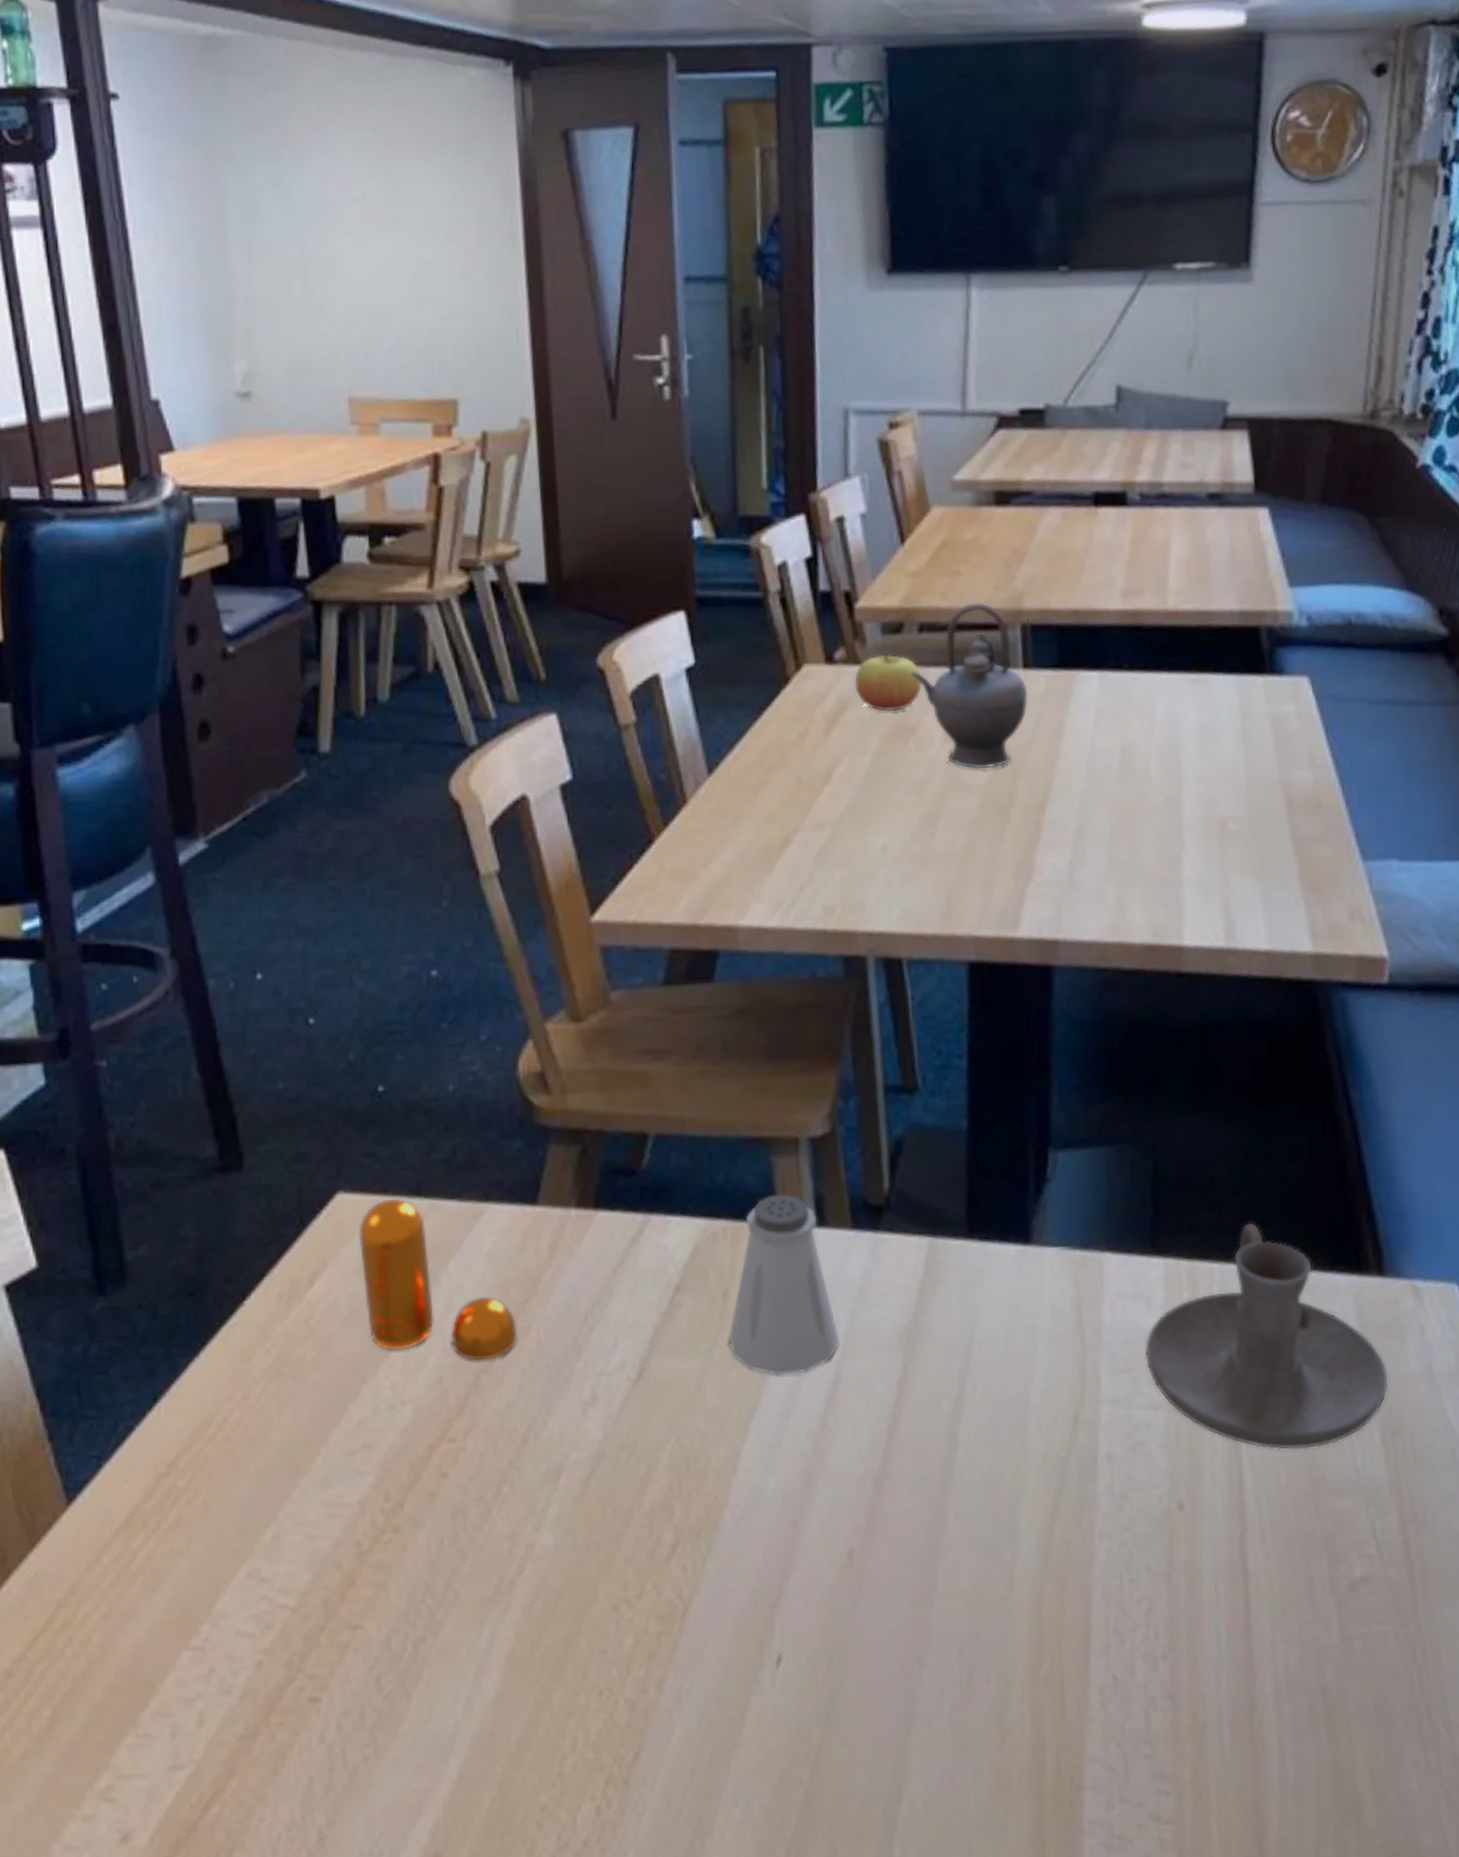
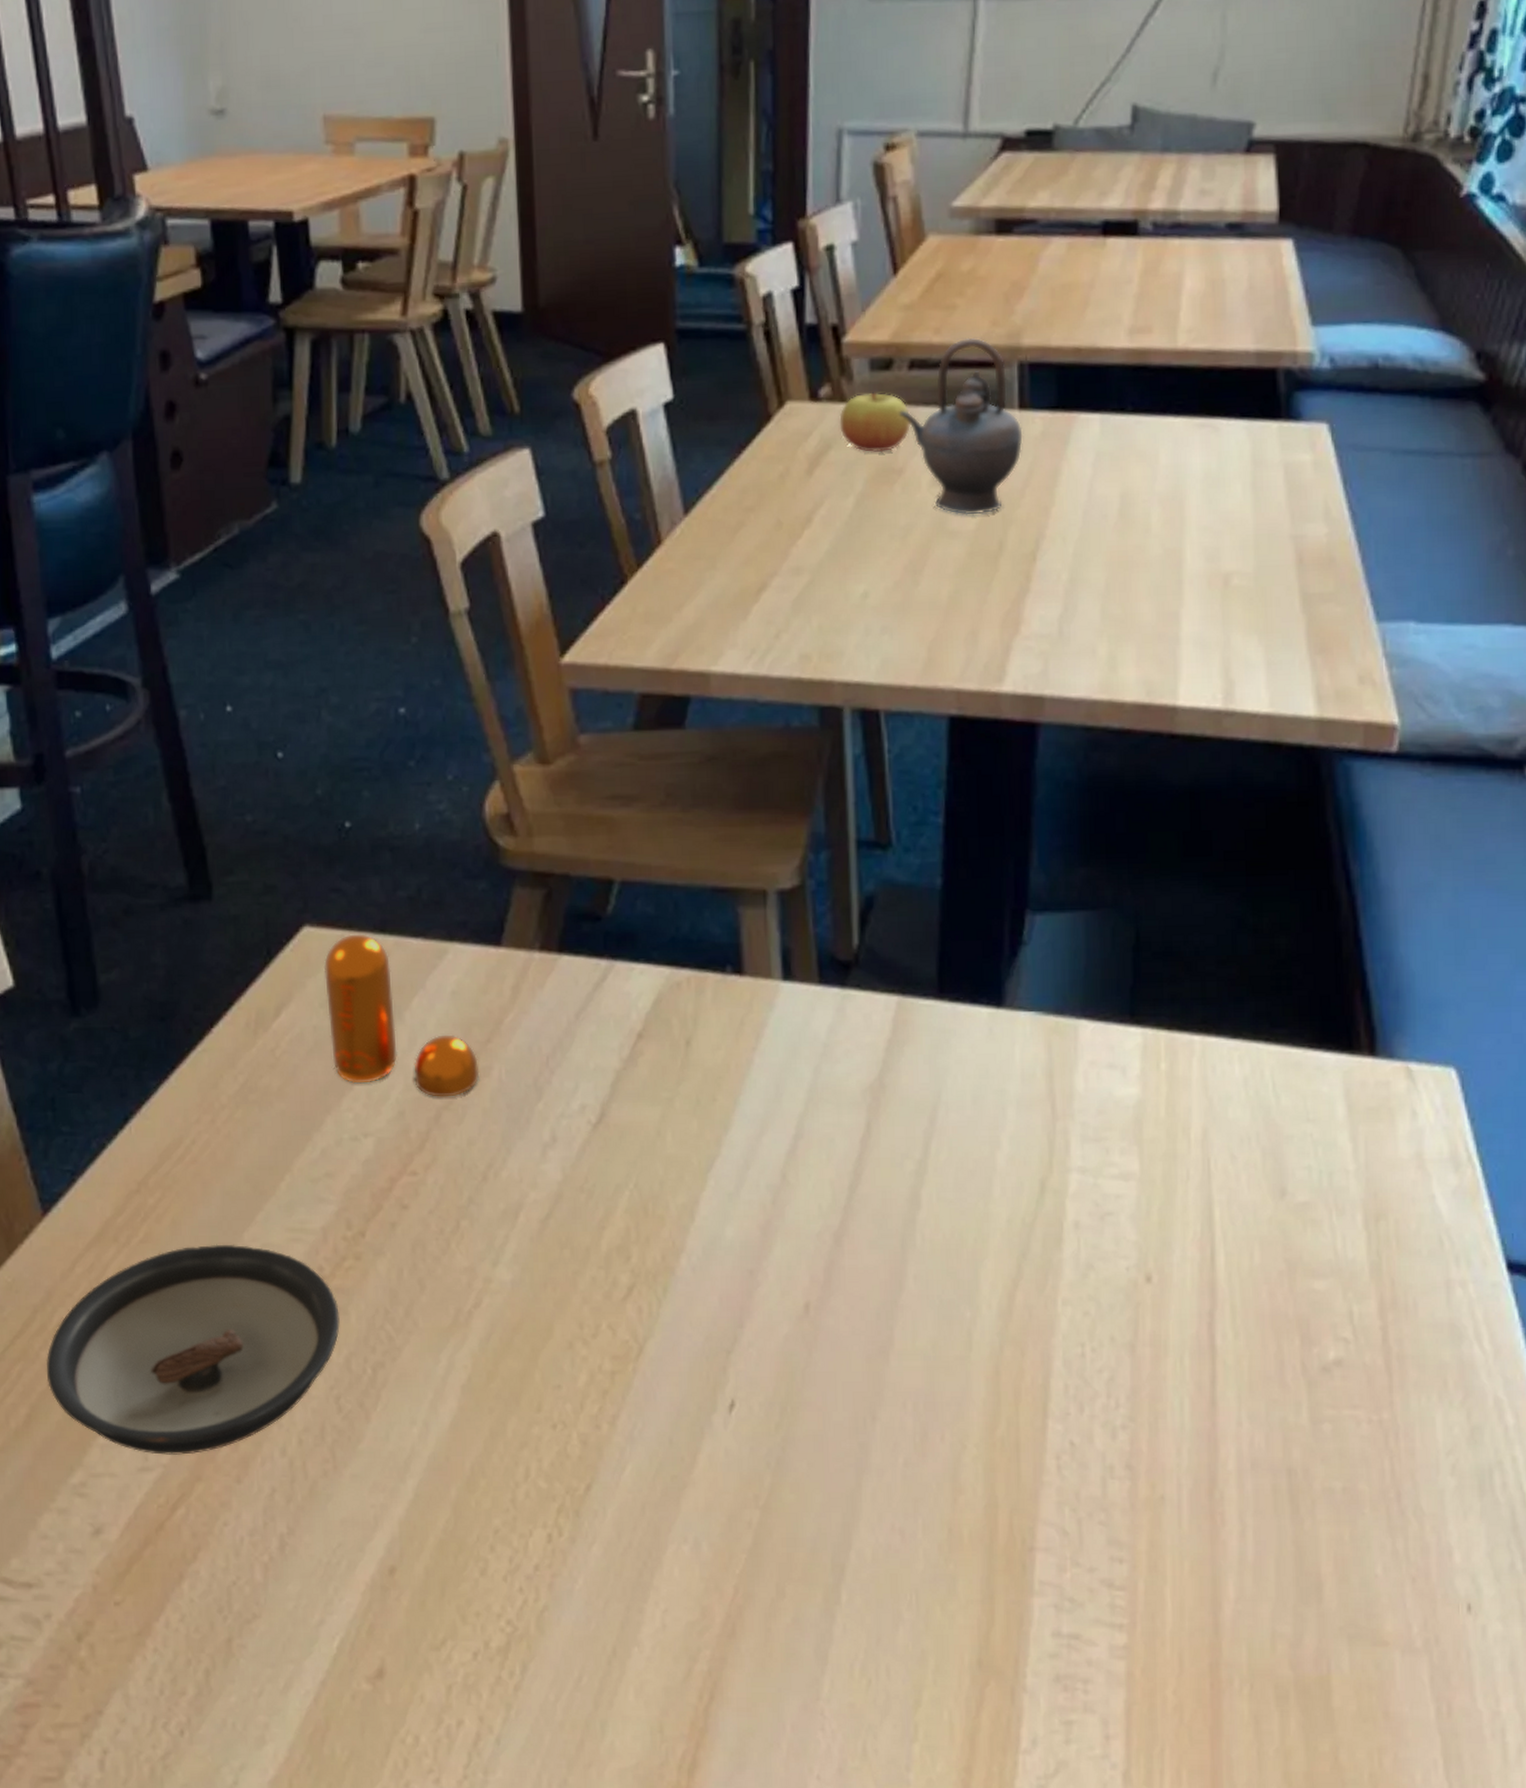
saucer: none [70,1524,379,1751] -> present [46,1244,340,1455]
saltshaker: present [729,1194,839,1375] -> none [690,946,802,1127]
candle holder: present [1145,1222,1389,1450] -> none [1118,995,1375,1228]

